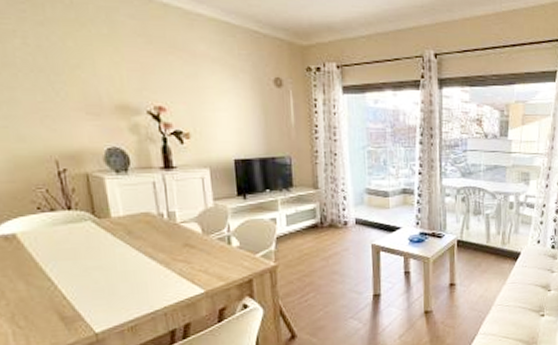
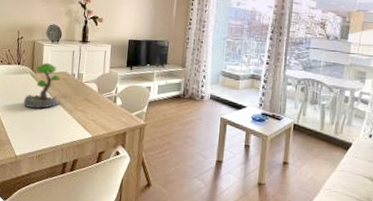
plant: none [90,202,150,267] -> present [23,62,61,109]

